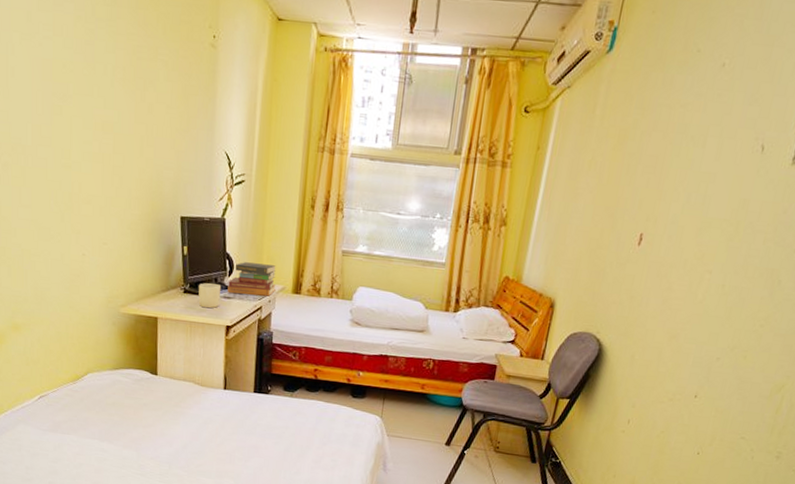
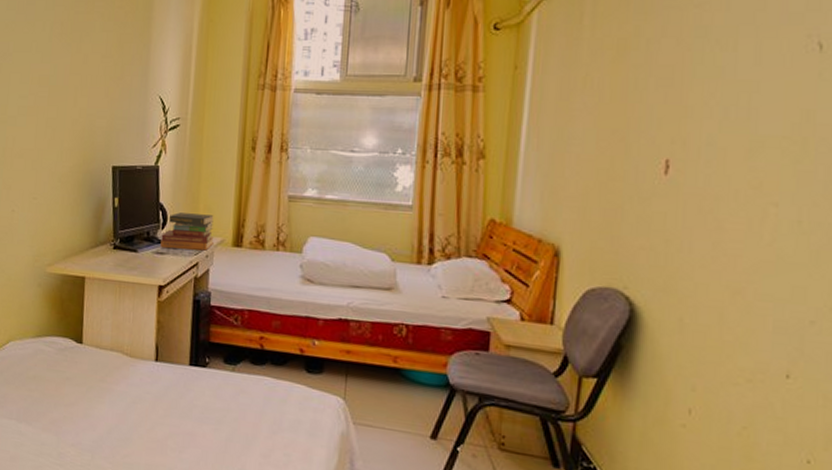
mug: present [198,283,222,309] -> none [128,237,154,266]

